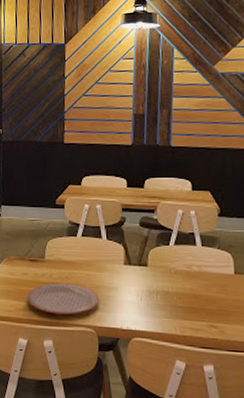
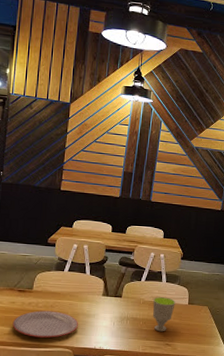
cup: none [187,265,217,310] -> present [153,297,176,332]

